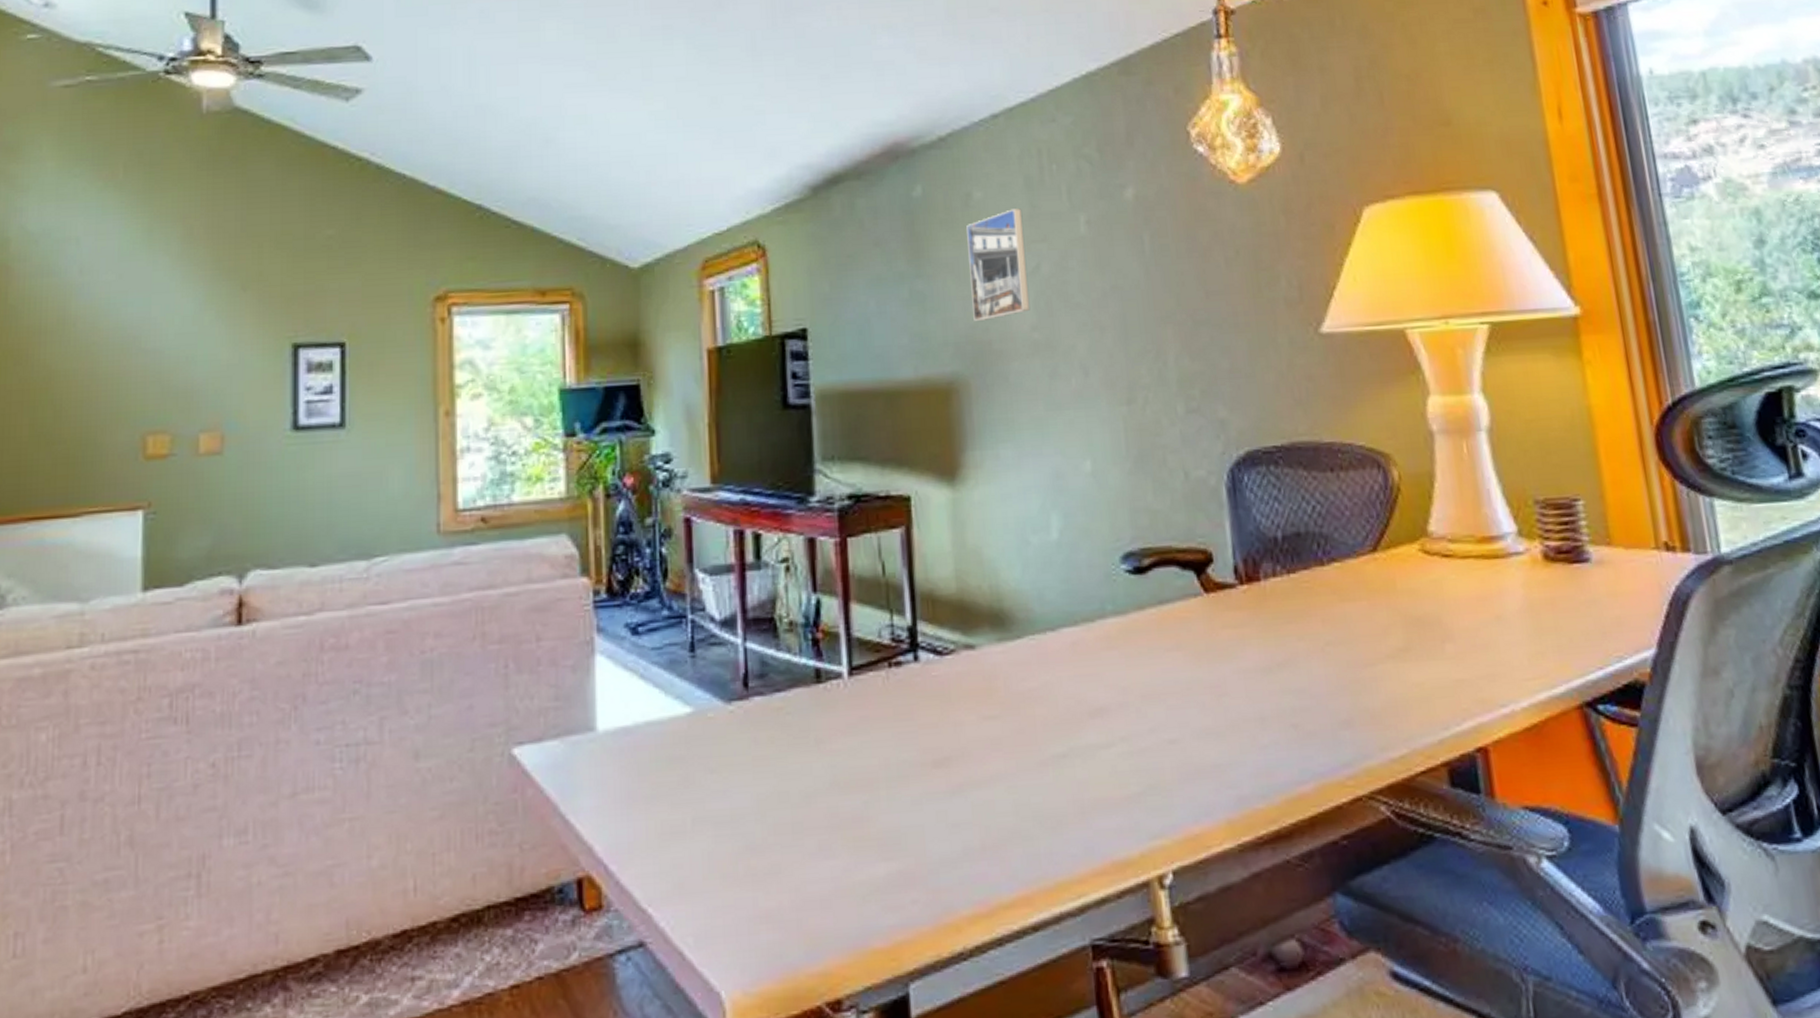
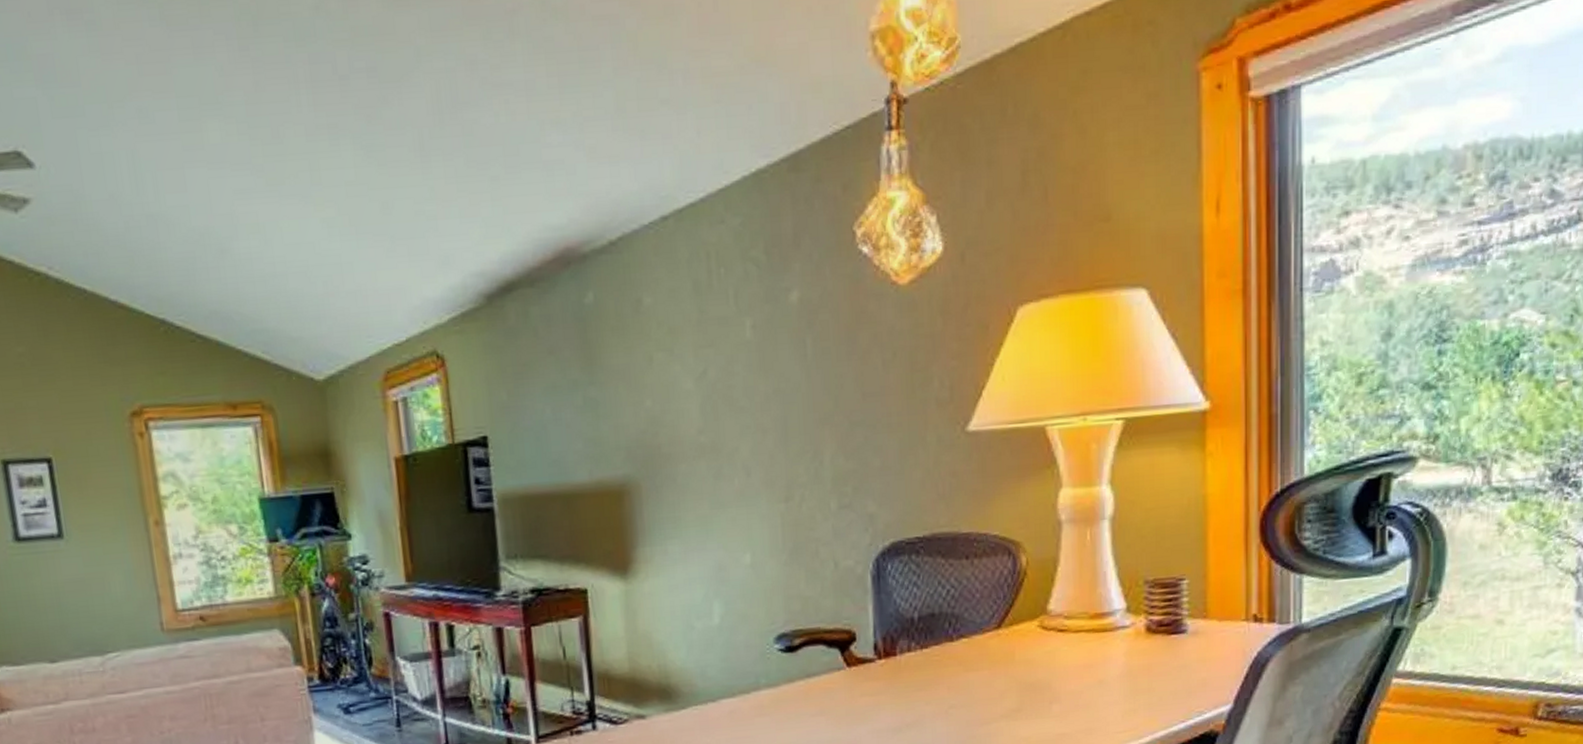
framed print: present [966,208,1031,321] -> none [637,314,698,426]

